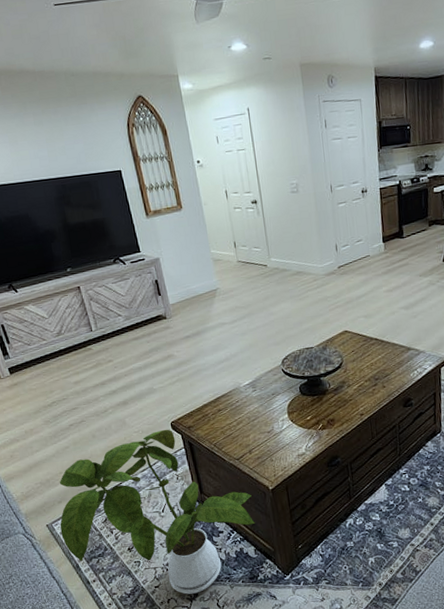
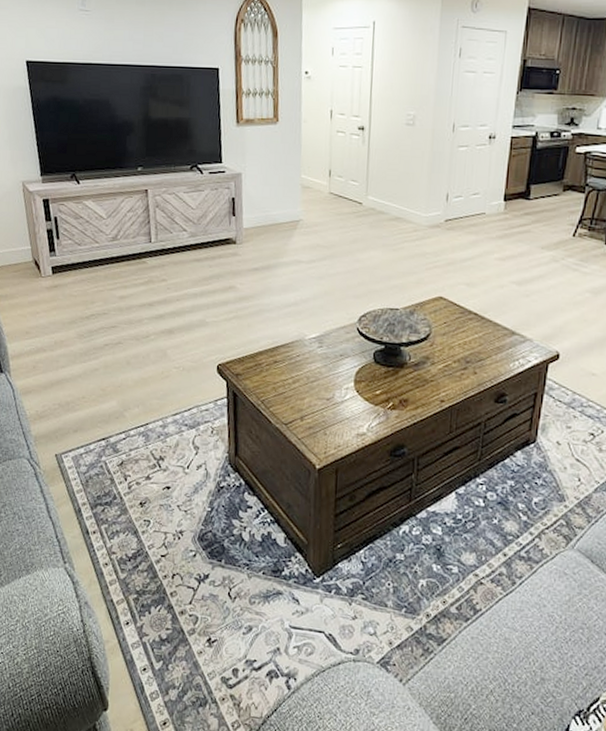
house plant: present [59,429,255,594] -> none [69,371,294,575]

